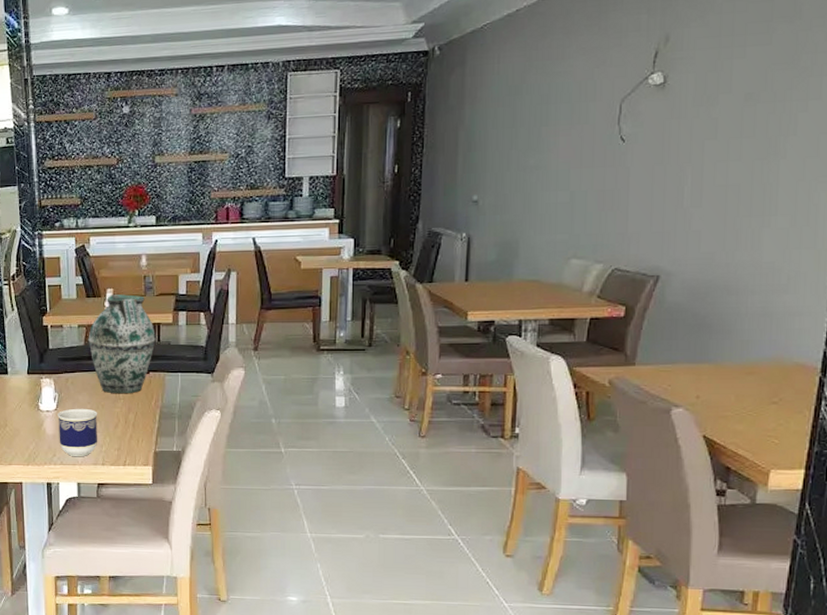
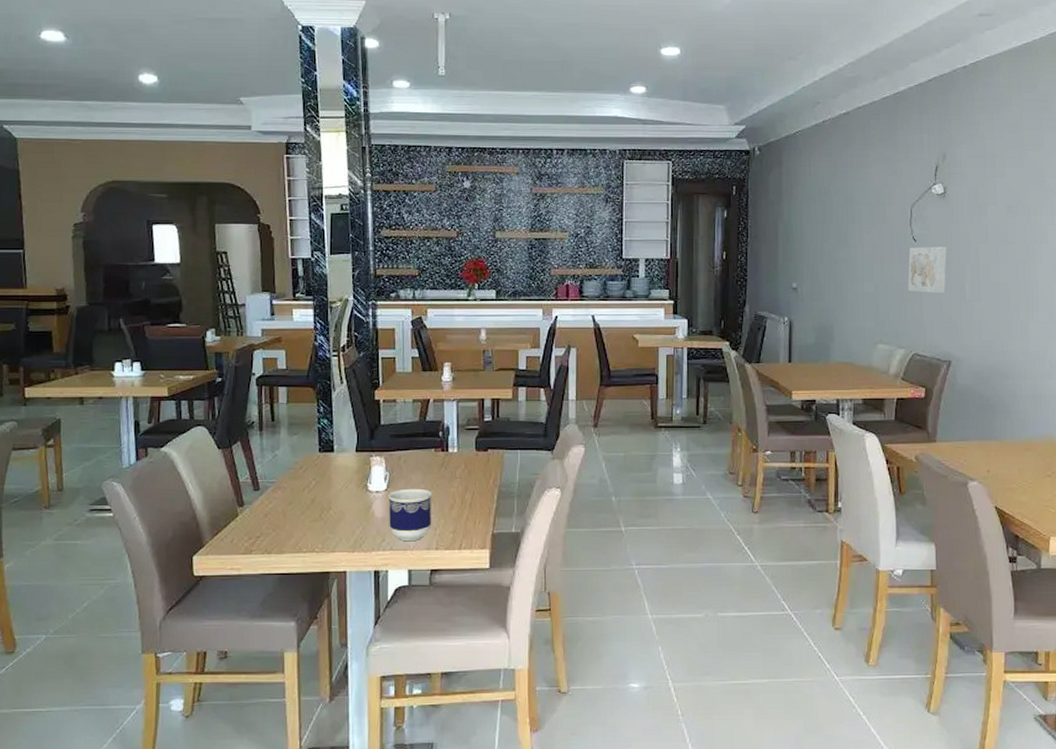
vase: present [88,294,156,393] -> none [423,369,495,472]
wall art: none [611,145,663,200] -> present [908,246,947,294]

